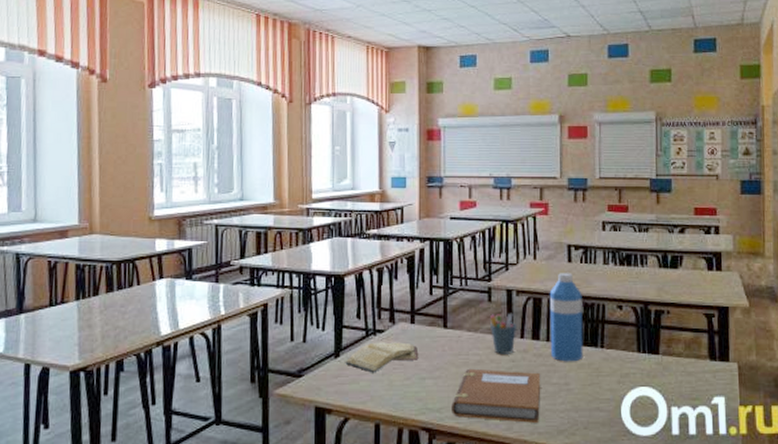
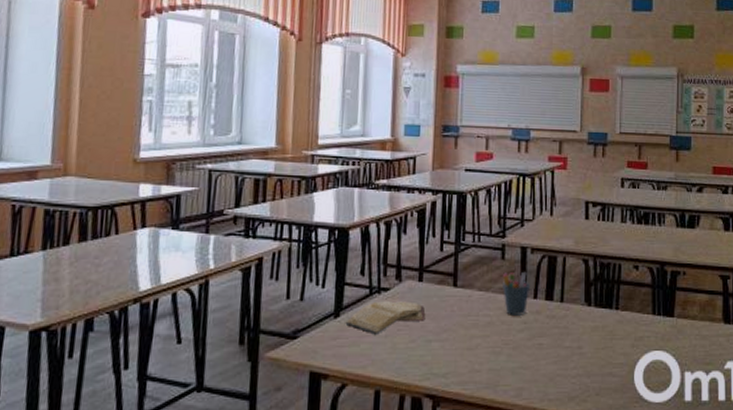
notebook: present [452,368,541,423] -> none [458,330,553,389]
water bottle: present [549,273,584,362] -> none [564,230,599,324]

